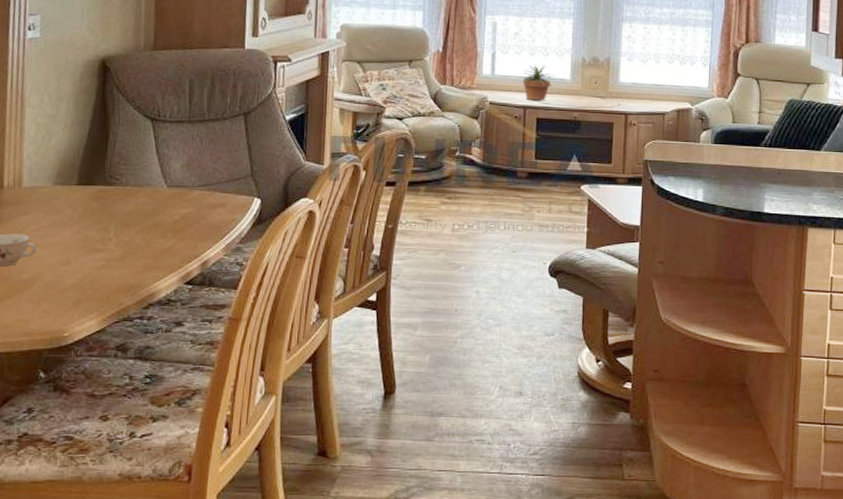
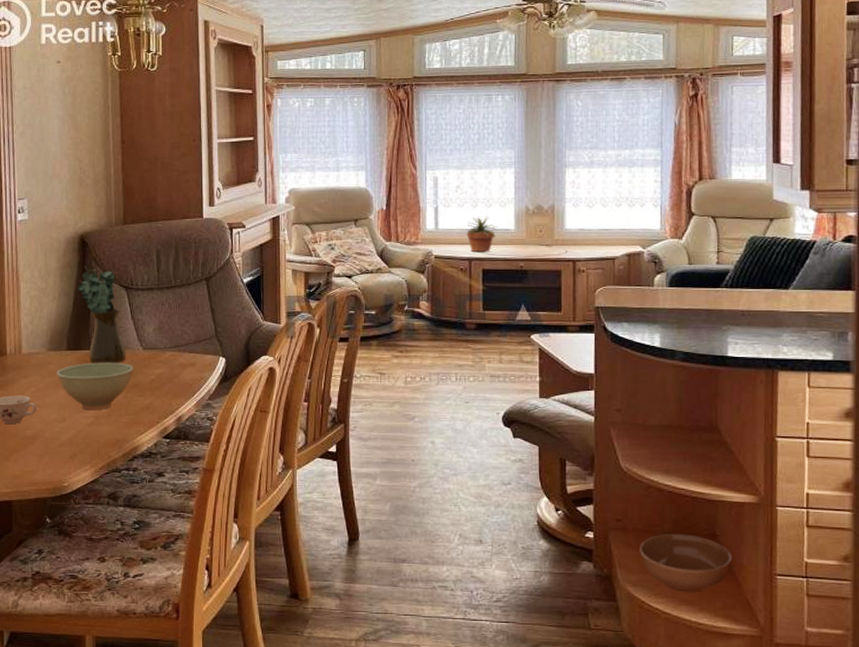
bowl: none [63,199,156,253] -> present [56,362,134,411]
vase: none [94,93,148,203] -> present [77,266,126,365]
bowl: none [674,384,760,441] -> present [639,534,733,593]

